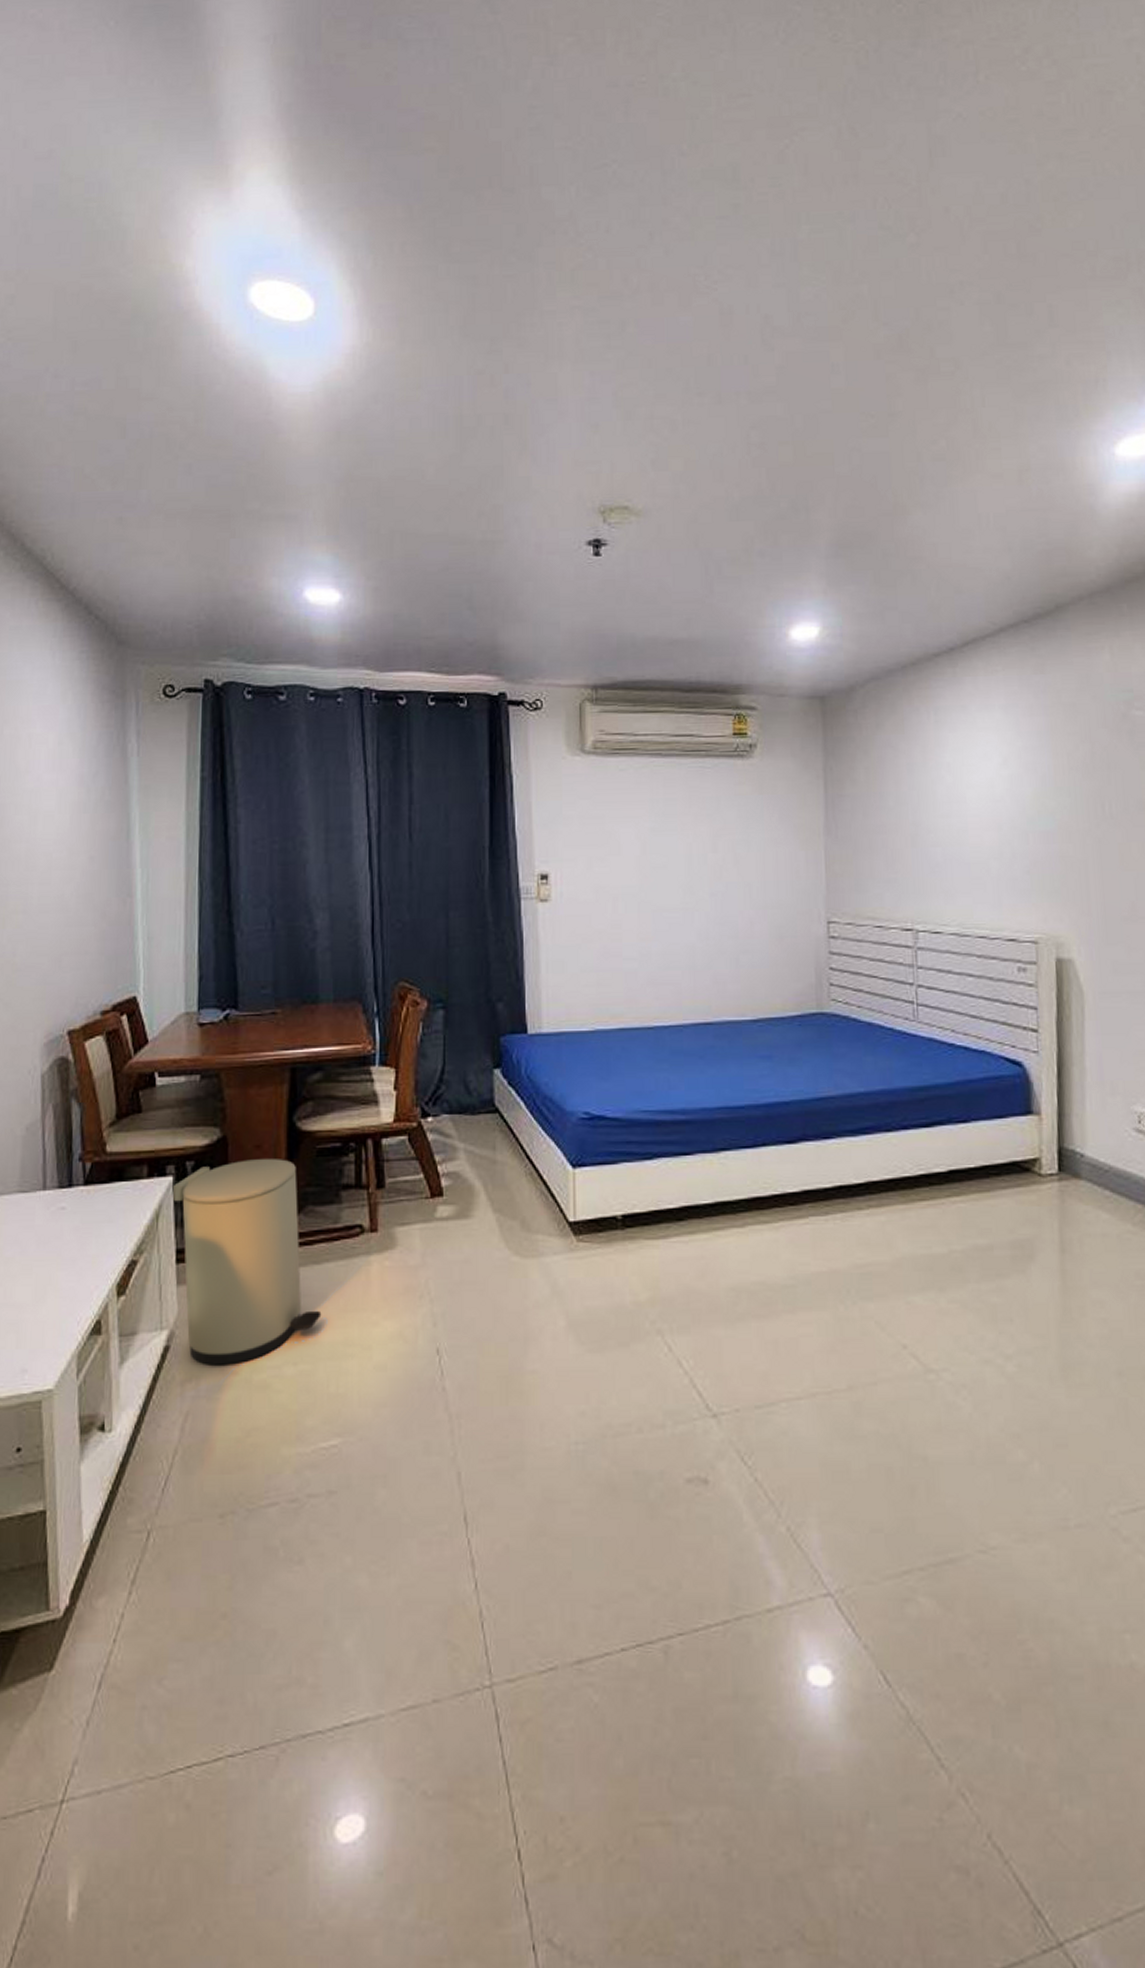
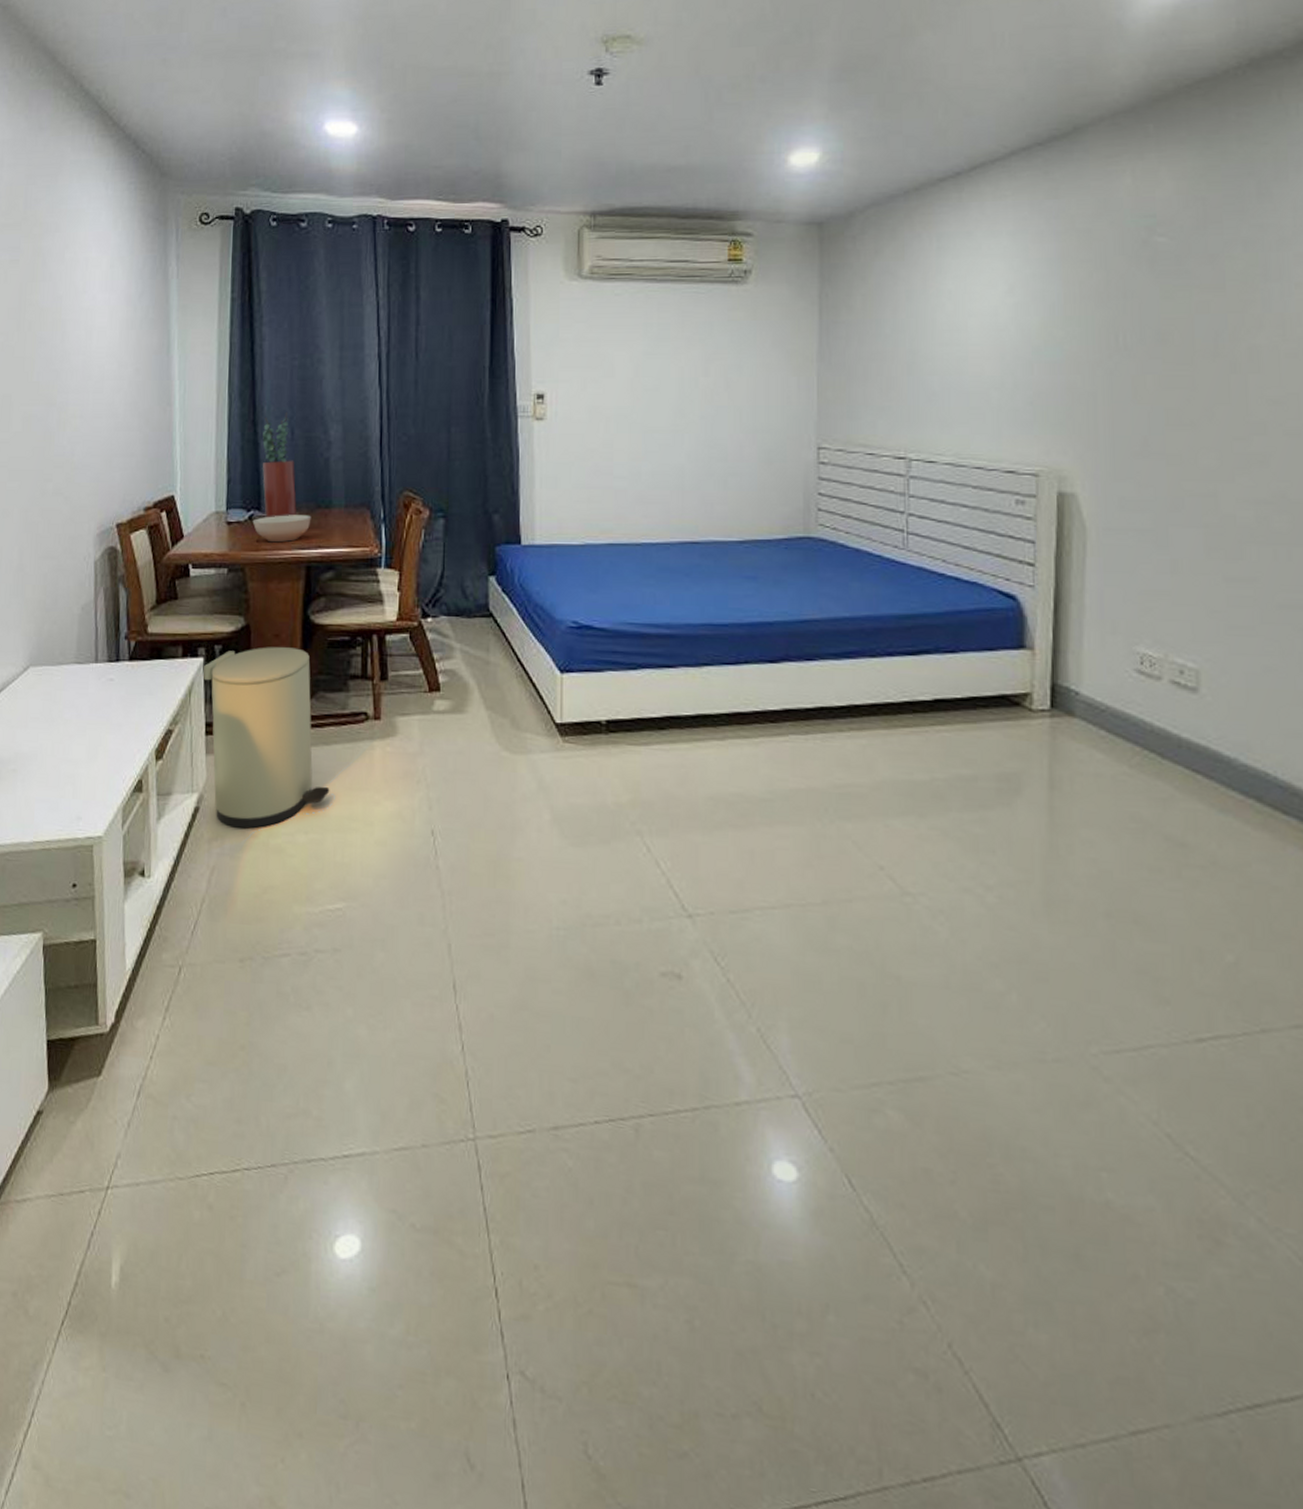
bowl: none [228,1012,296,1044] -> present [252,515,312,543]
vase: none [239,899,279,1017] -> present [262,411,297,518]

